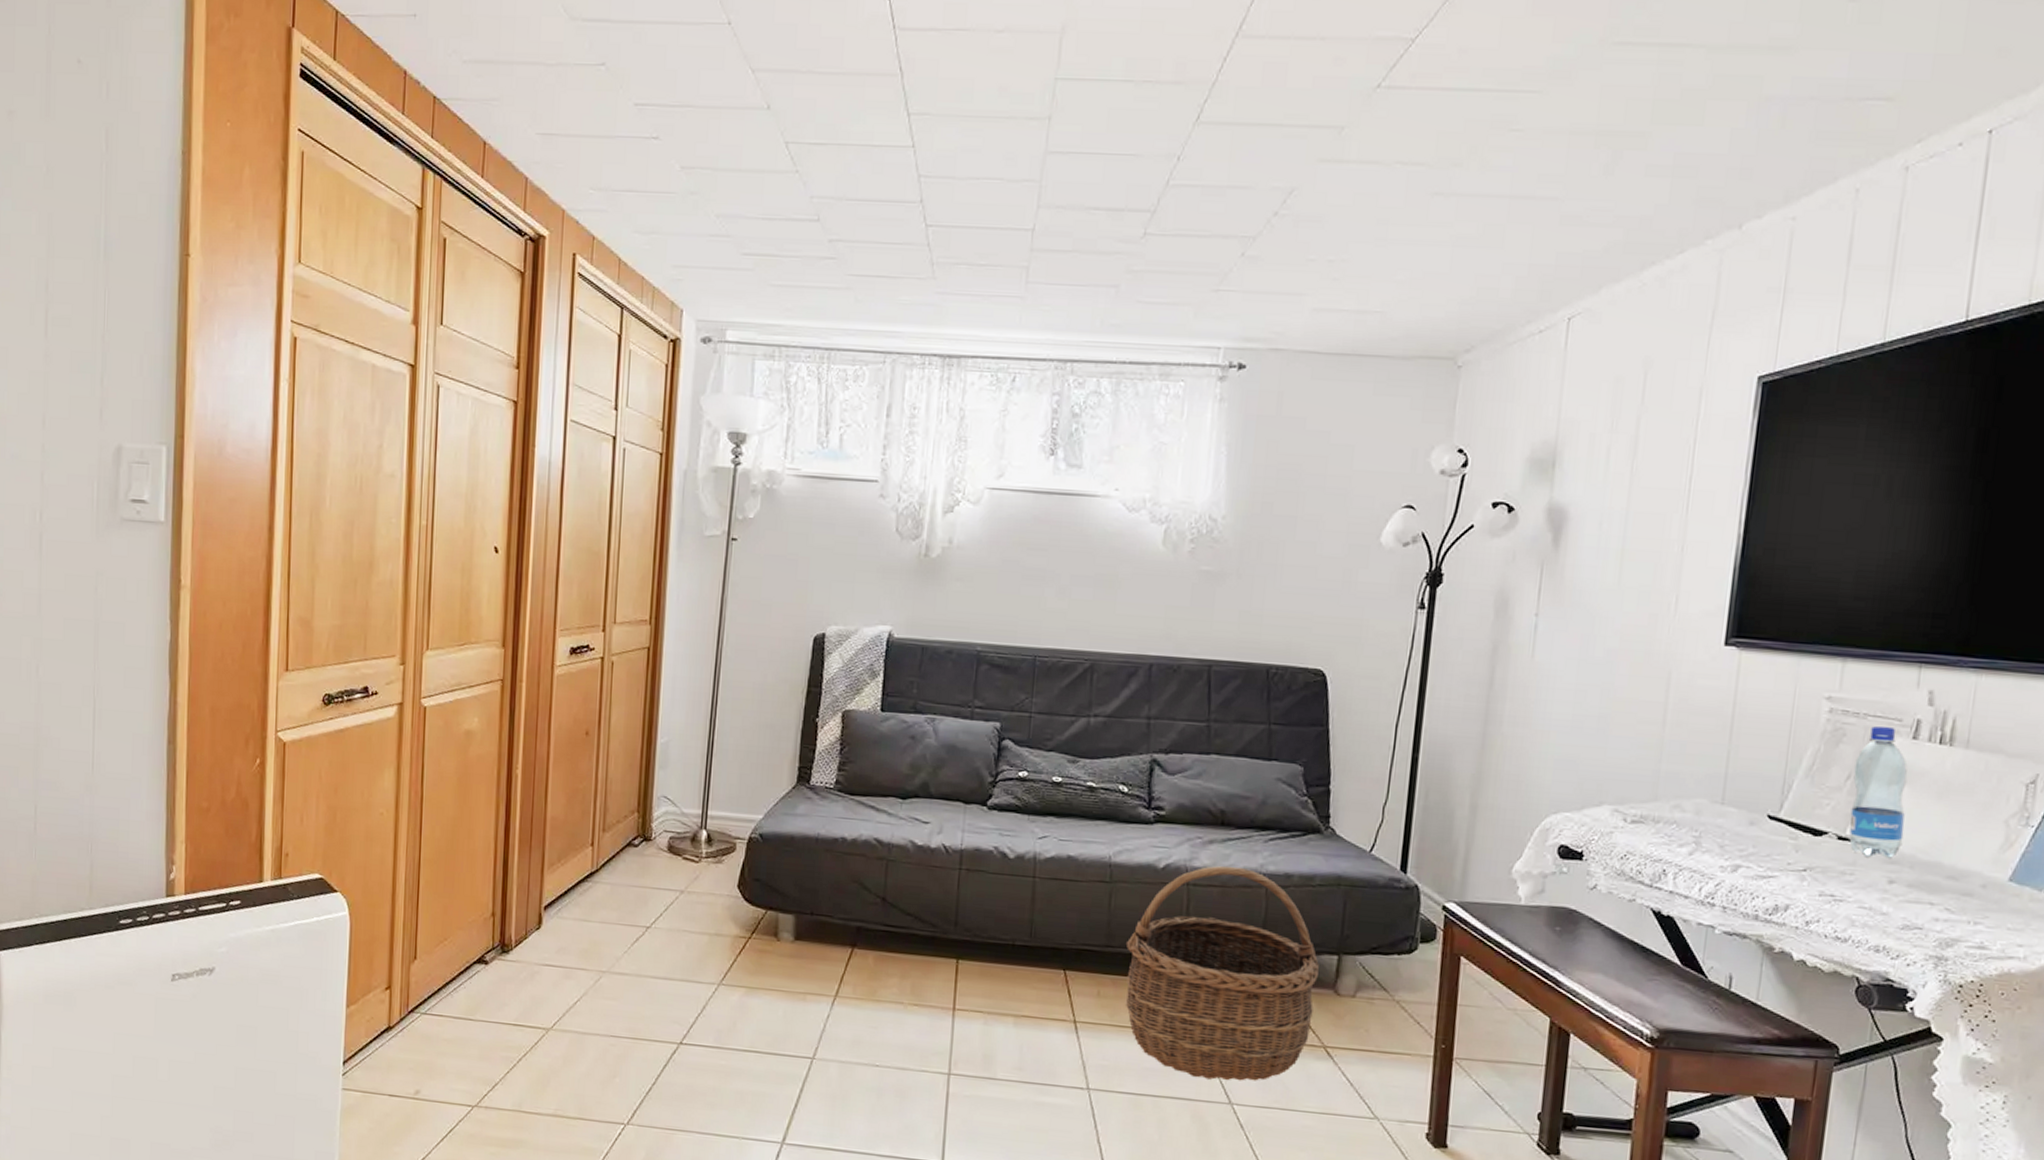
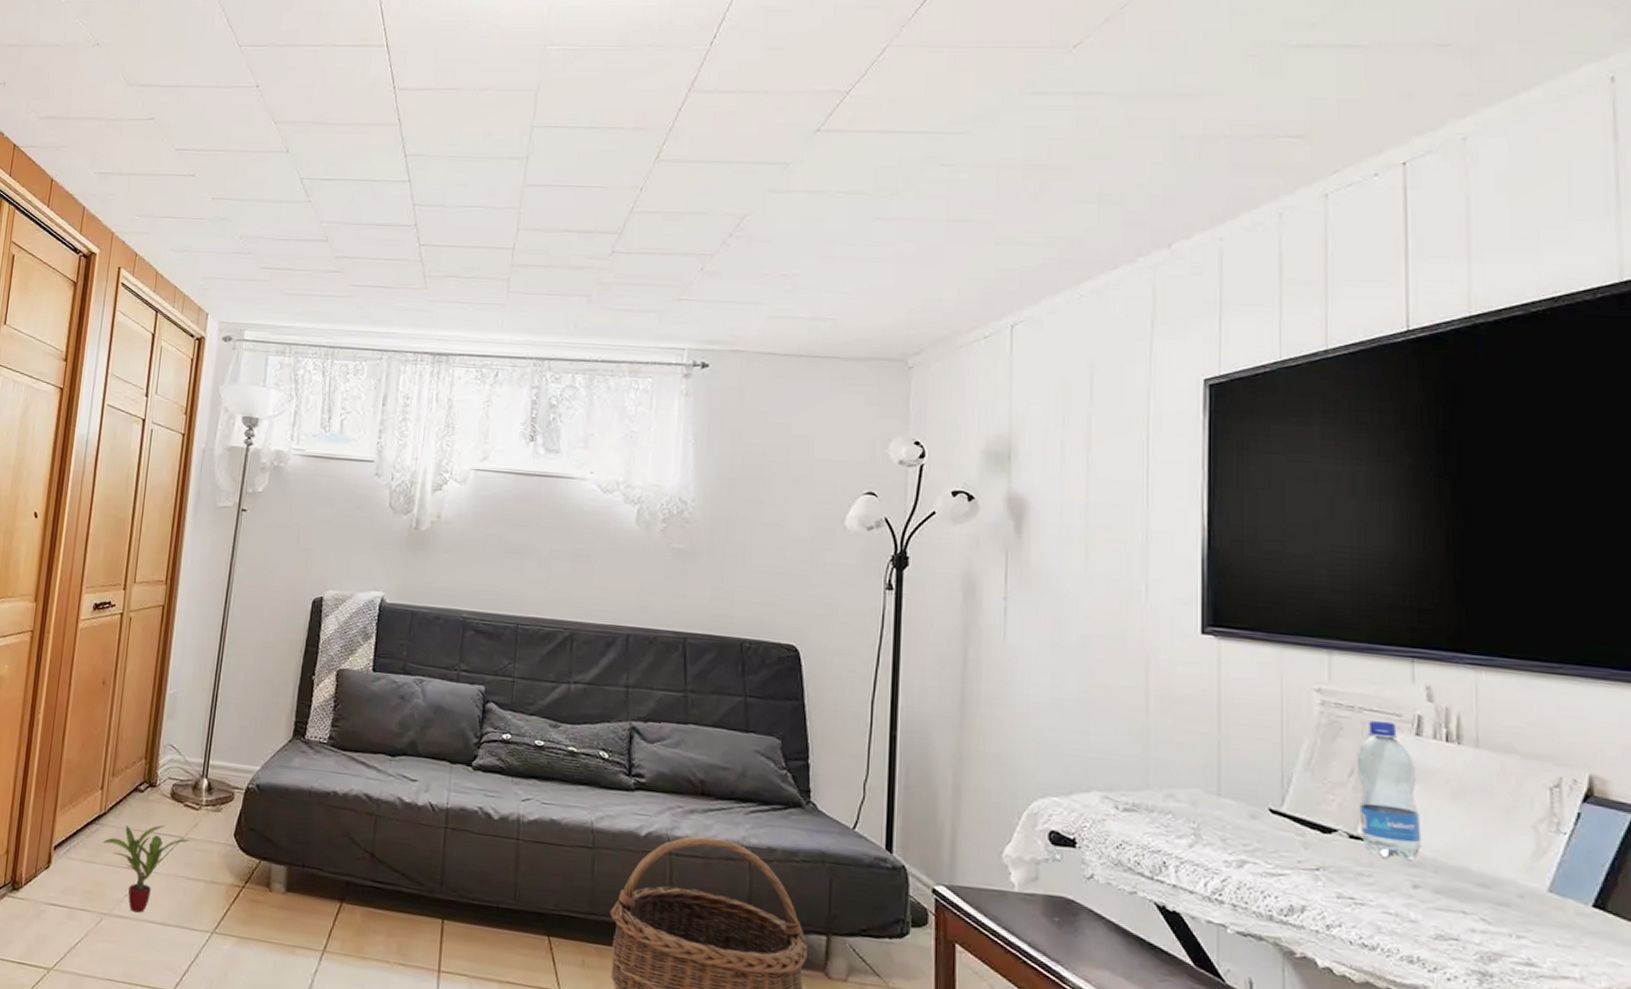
potted plant: none [597,879,690,969] -> present [103,825,189,913]

